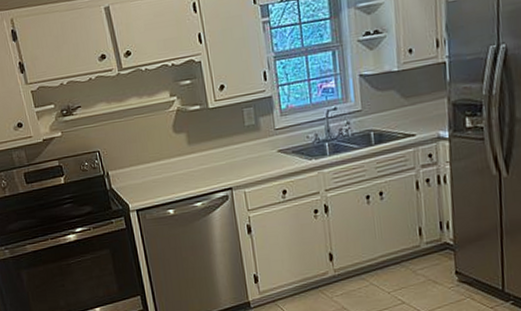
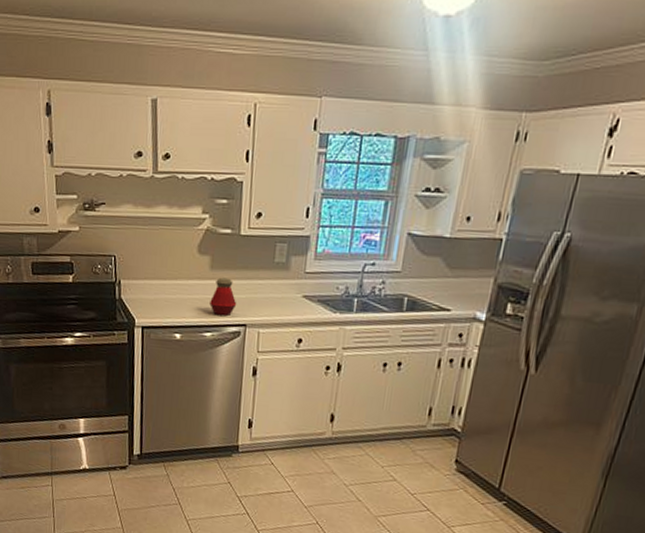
bottle: none [194,149,220,185] -> present [209,277,237,317]

